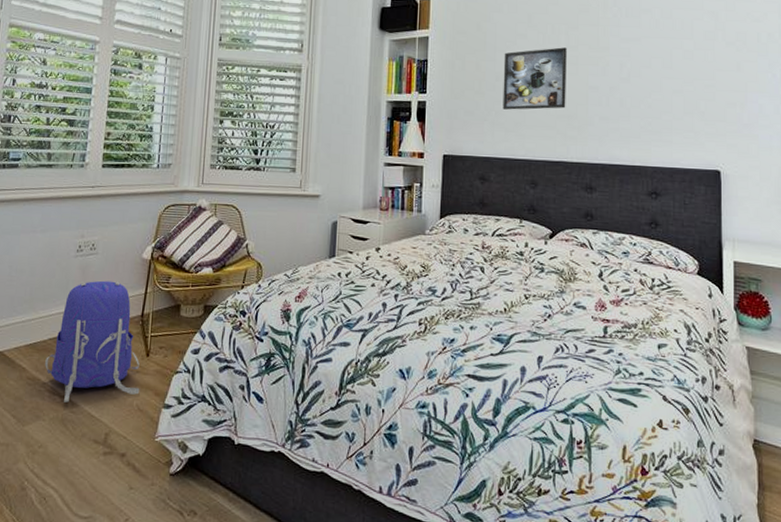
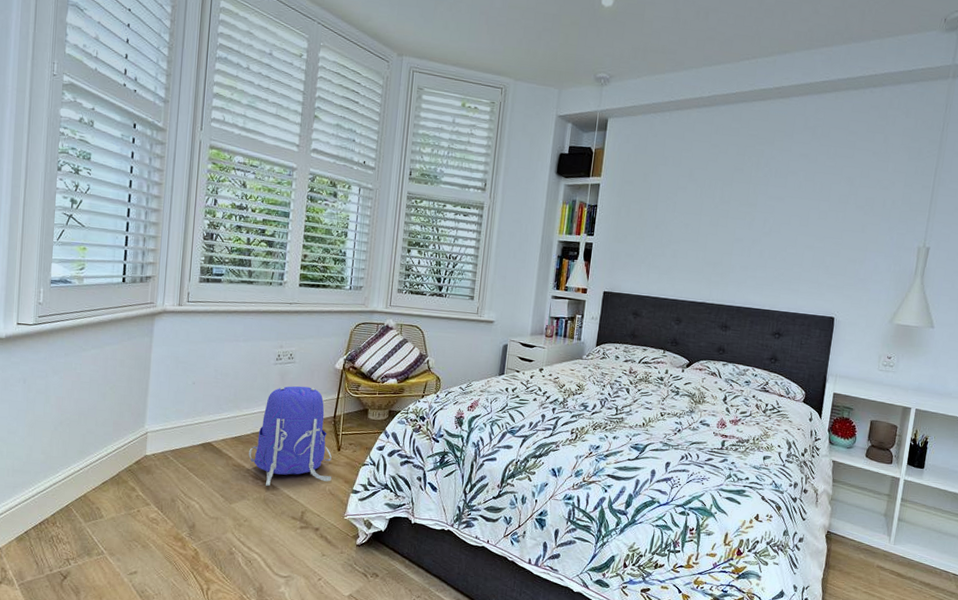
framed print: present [503,47,567,110] -> none [659,201,720,257]

